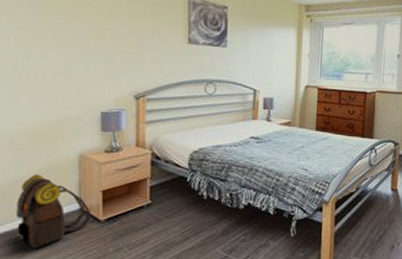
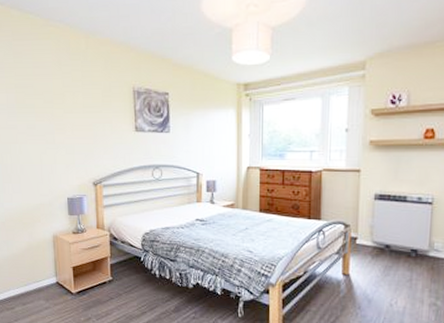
backpack: present [15,174,90,249] -> none [10,252,65,315]

